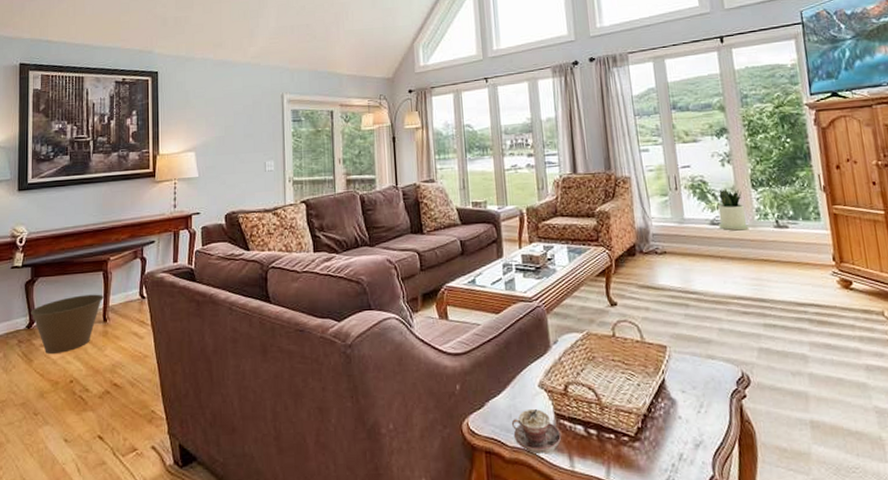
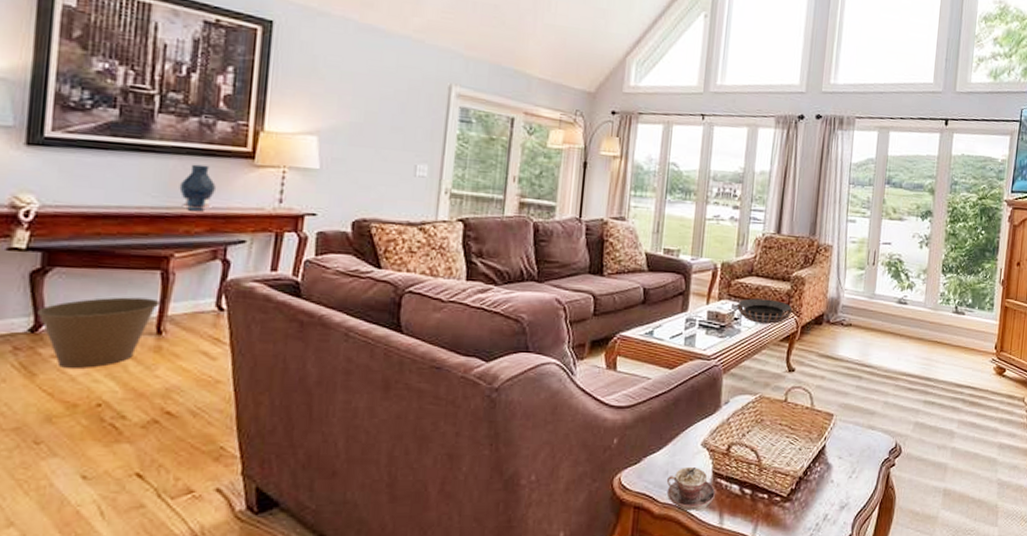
vase: none [109,187,132,223] -> present [179,164,216,212]
decorative bowl: none [548,236,604,262] -> present [737,298,793,325]
planter: present [717,188,750,231] -> none [904,269,932,312]

